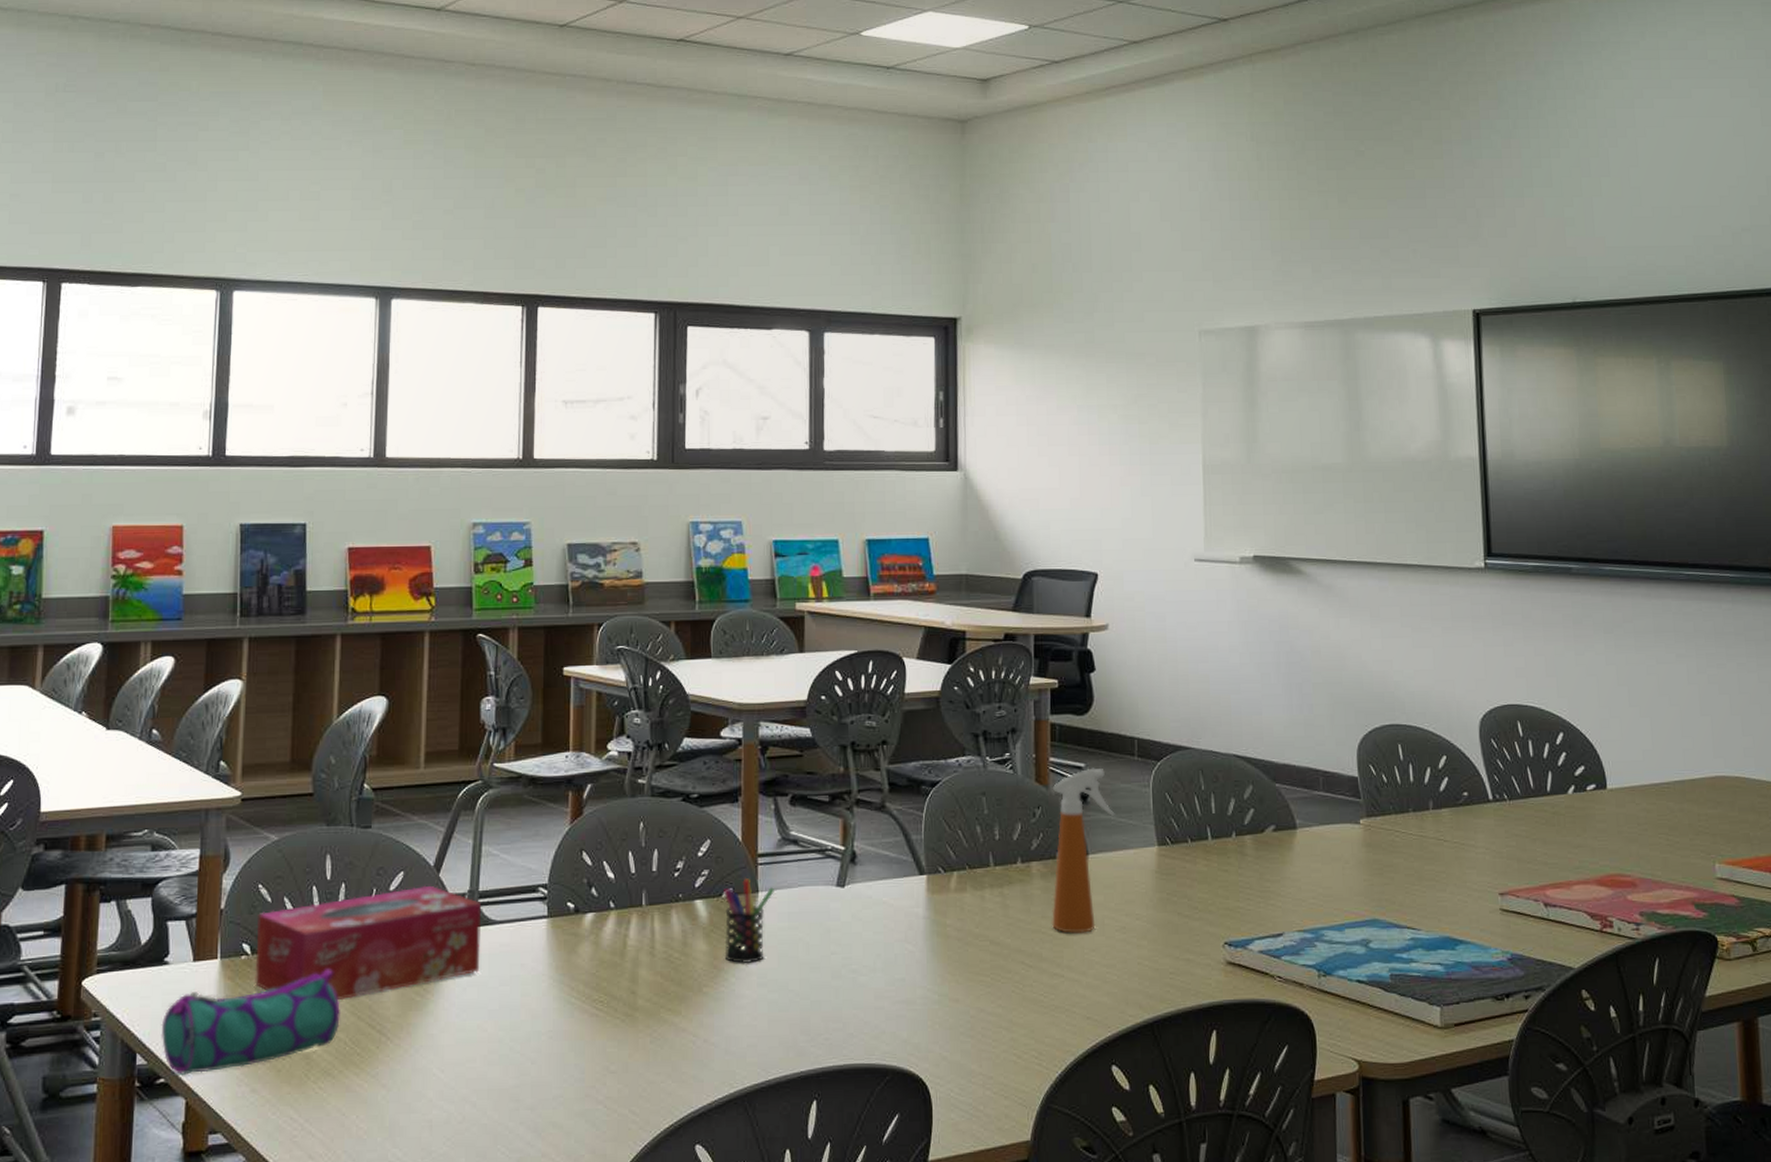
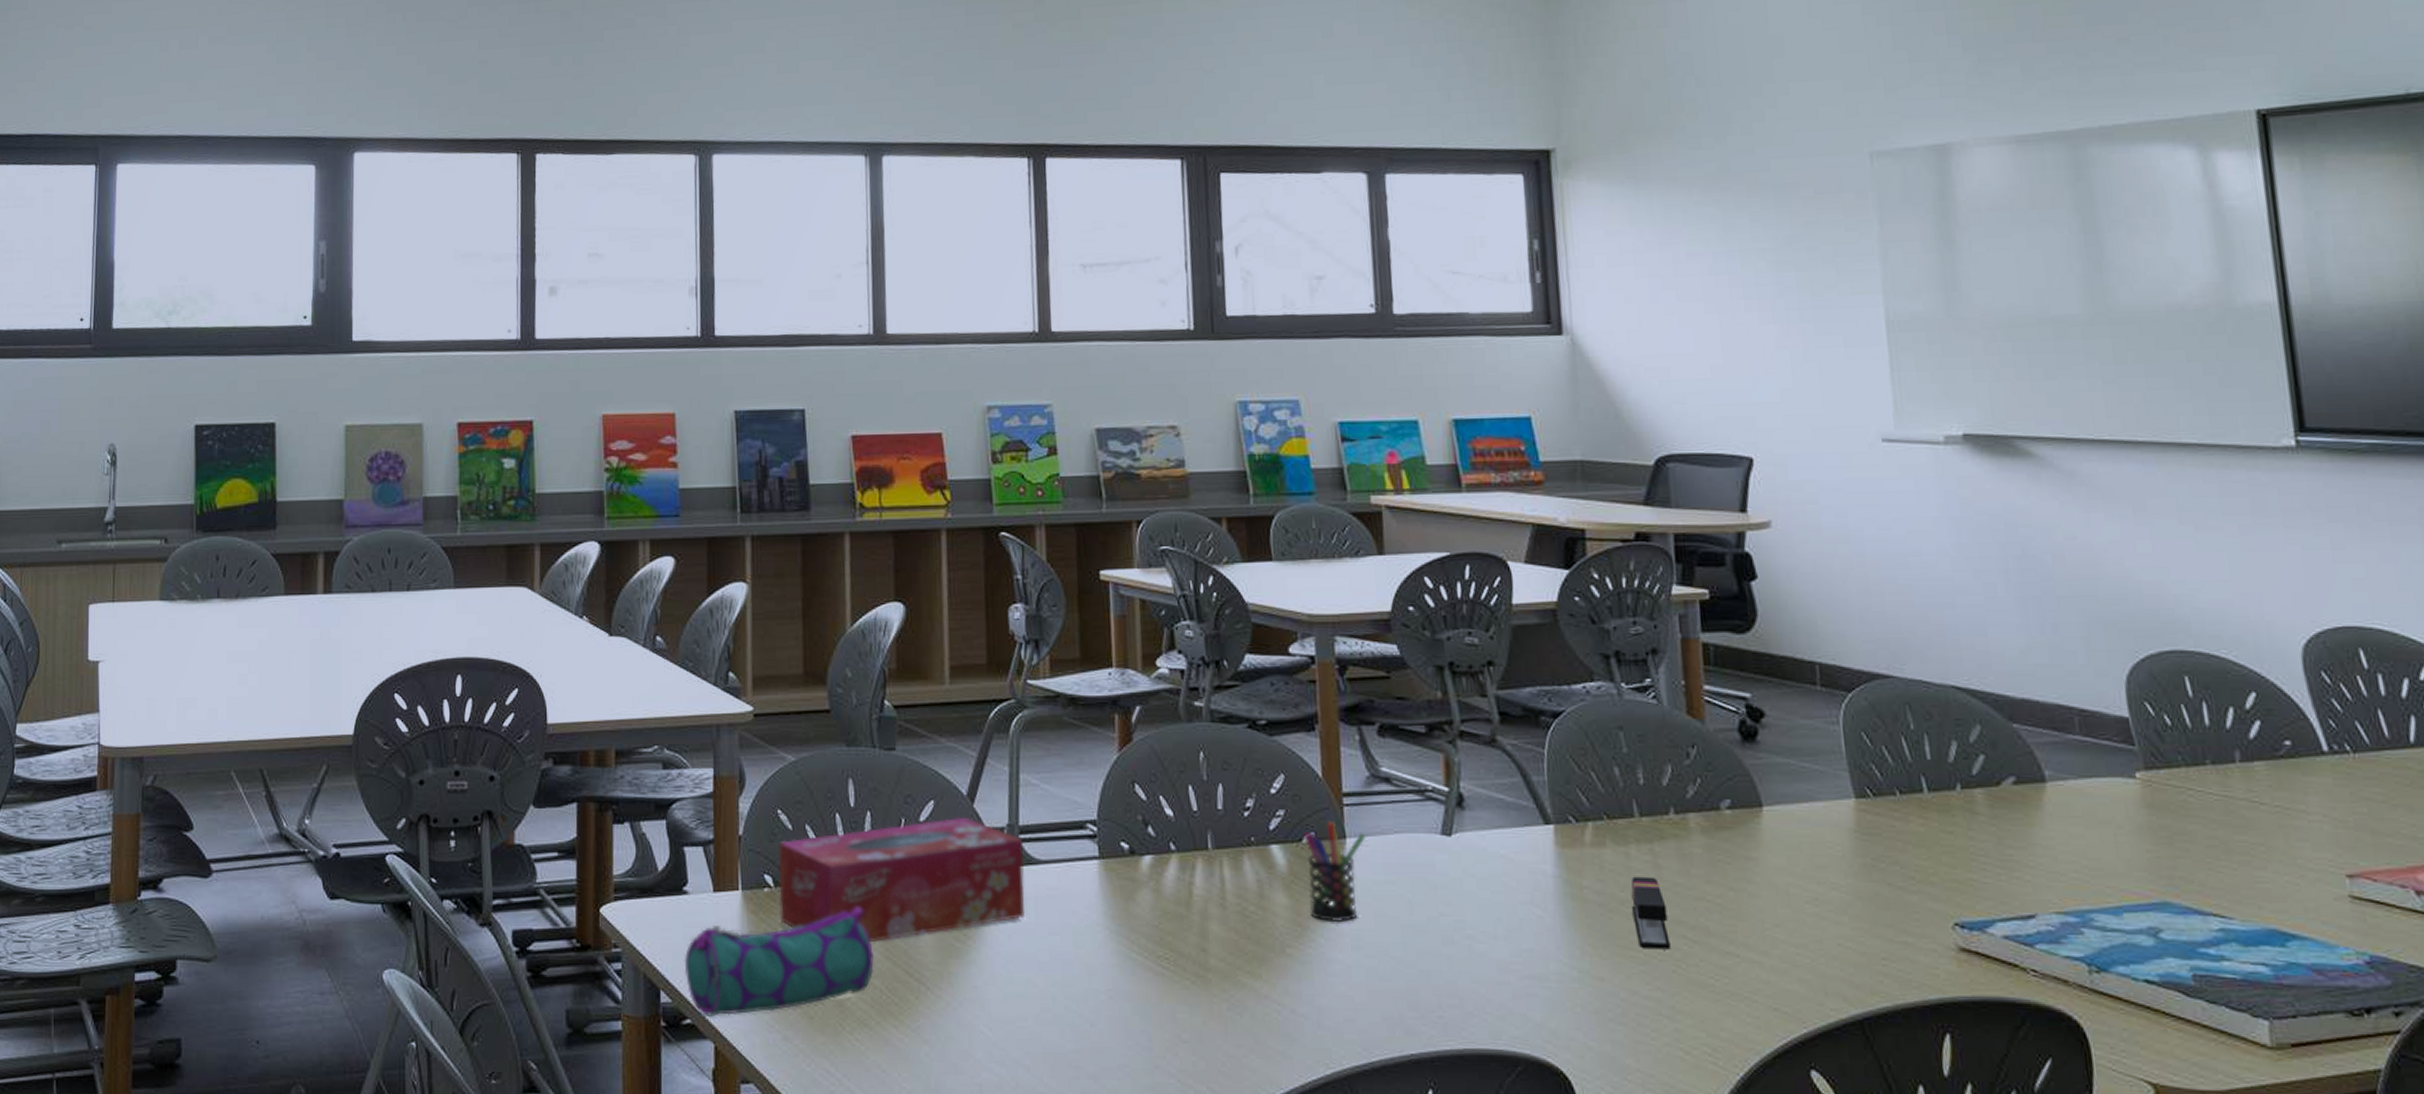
stapler: none [983,915,1011,974] -> present [1630,876,1670,950]
spray bottle: present [1051,768,1115,933] -> none [1709,699,1795,904]

